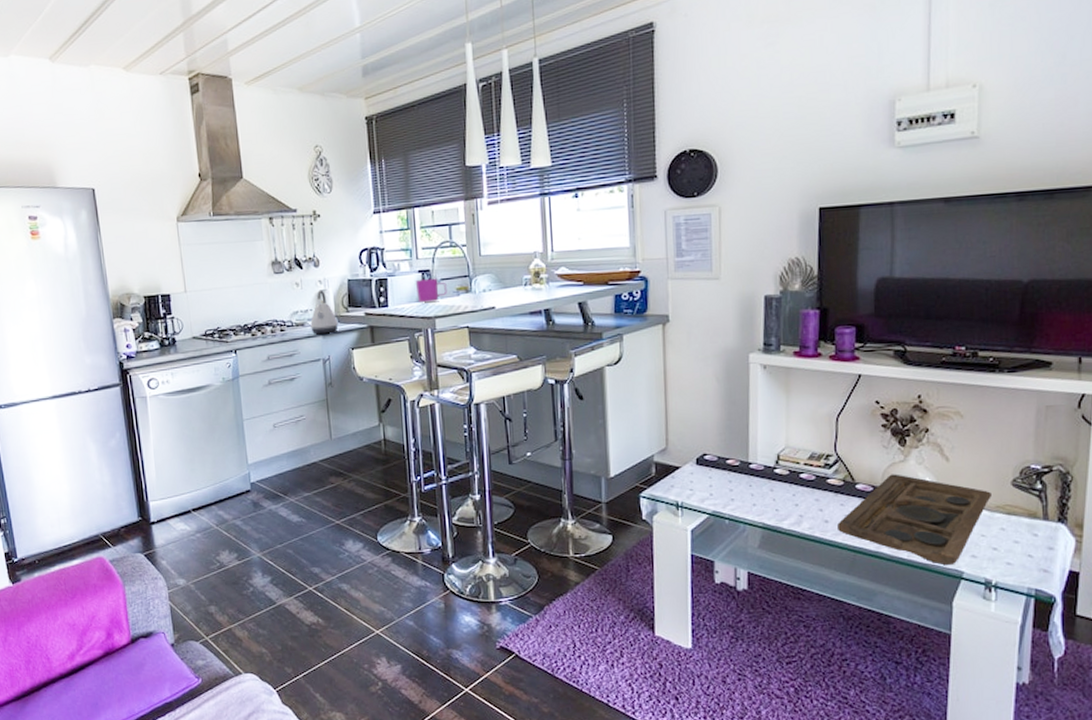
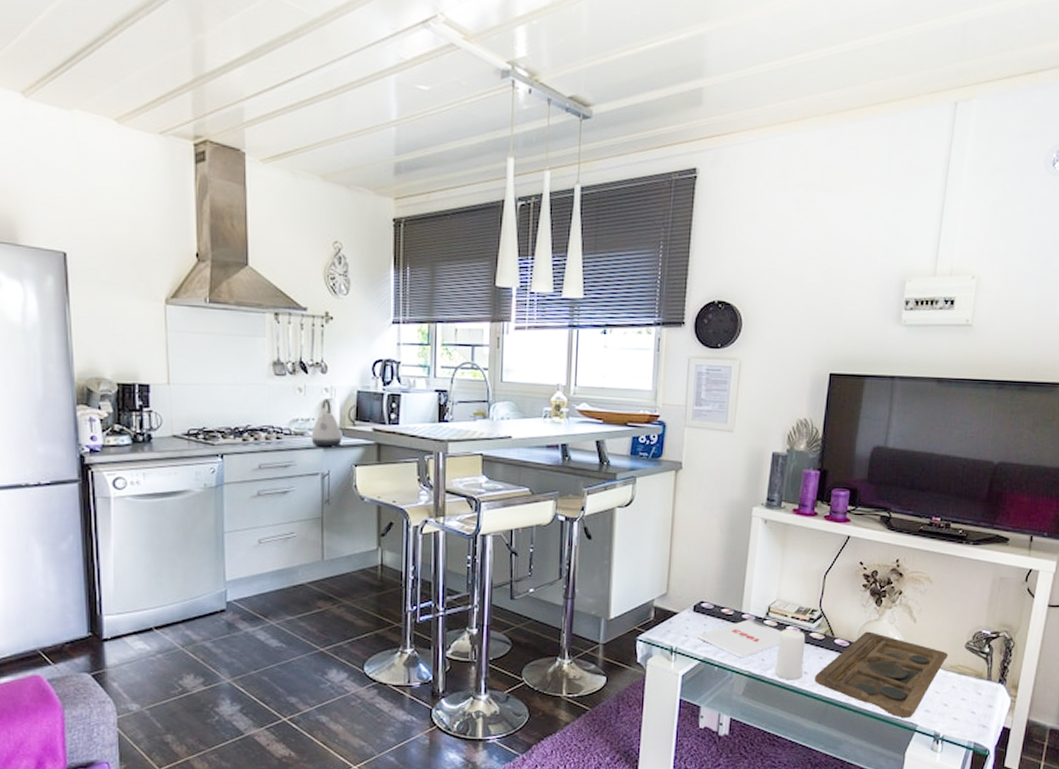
mug: present [415,278,447,304] -> none [430,399,464,425]
magazine: none [704,468,795,510] -> present [698,619,781,659]
candle: none [790,476,823,530] -> present [774,629,806,680]

